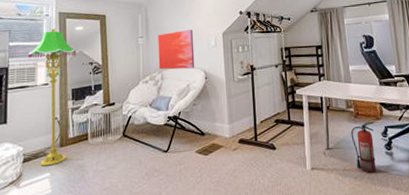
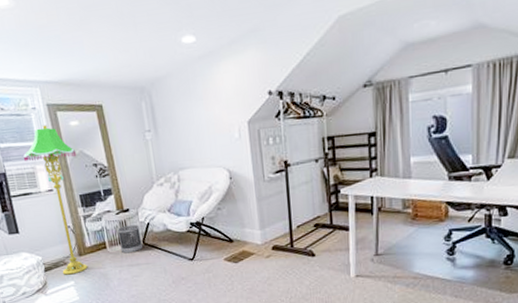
wastebasket: none [101,117,122,145] -> present [117,224,142,254]
wall art: present [158,29,195,70] -> none [168,117,217,169]
fire extinguisher: present [350,121,377,174] -> none [405,223,436,281]

